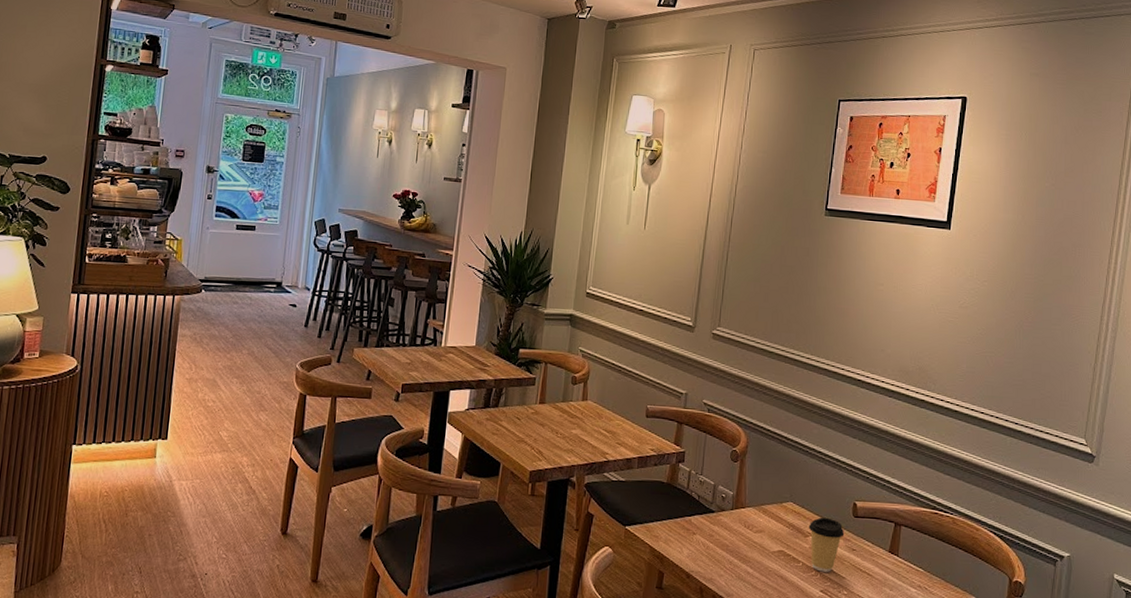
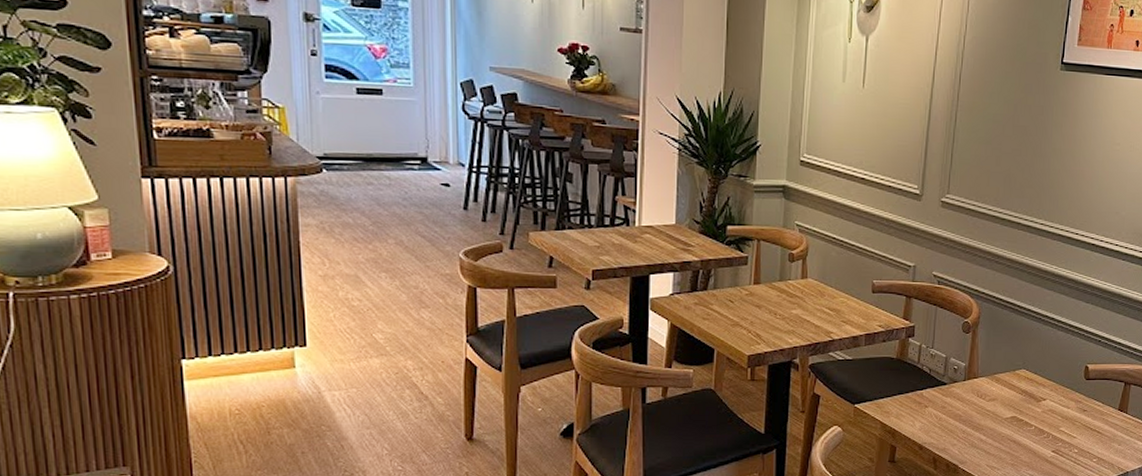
coffee cup: present [808,517,845,572] -> none [1041,382,1076,433]

